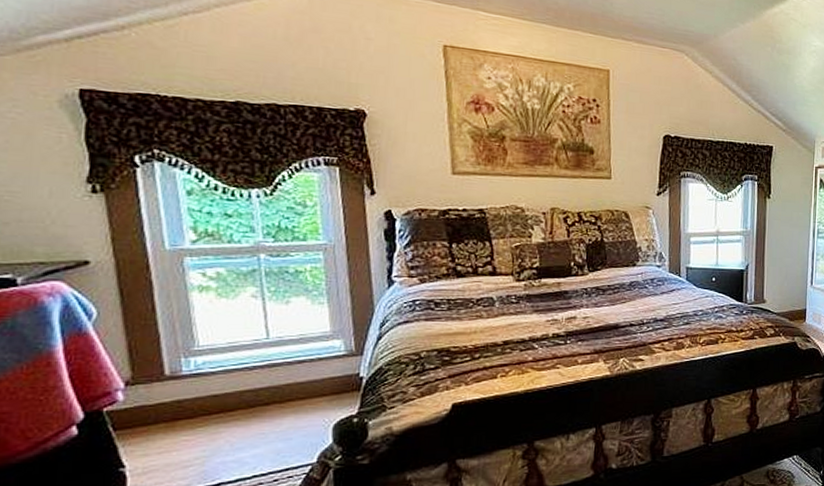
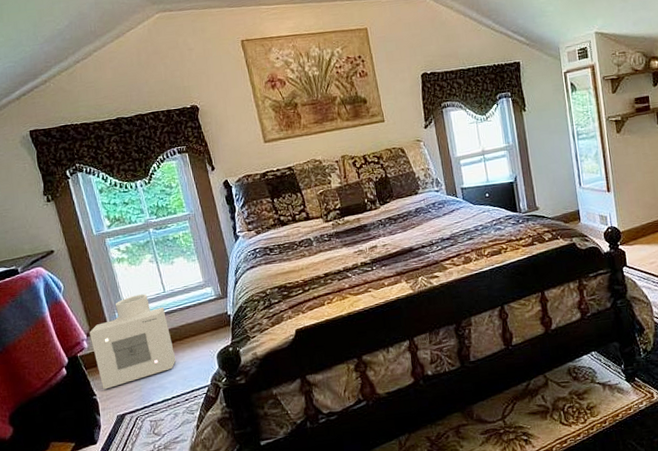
air purifier: none [129,338,269,460] -> present [89,294,176,390]

